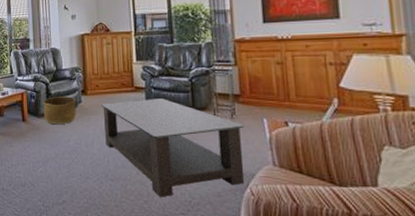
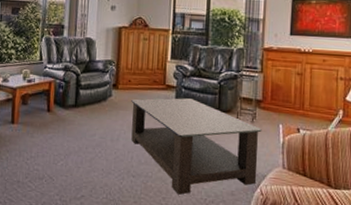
basket: present [42,97,76,125] -> none [70,88,106,118]

